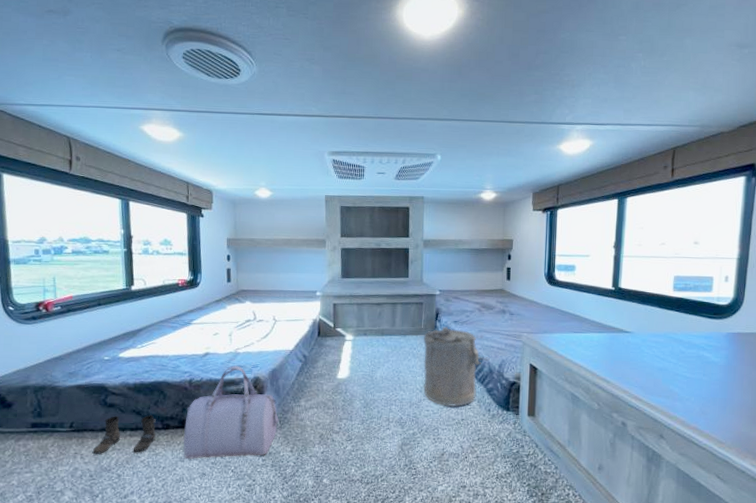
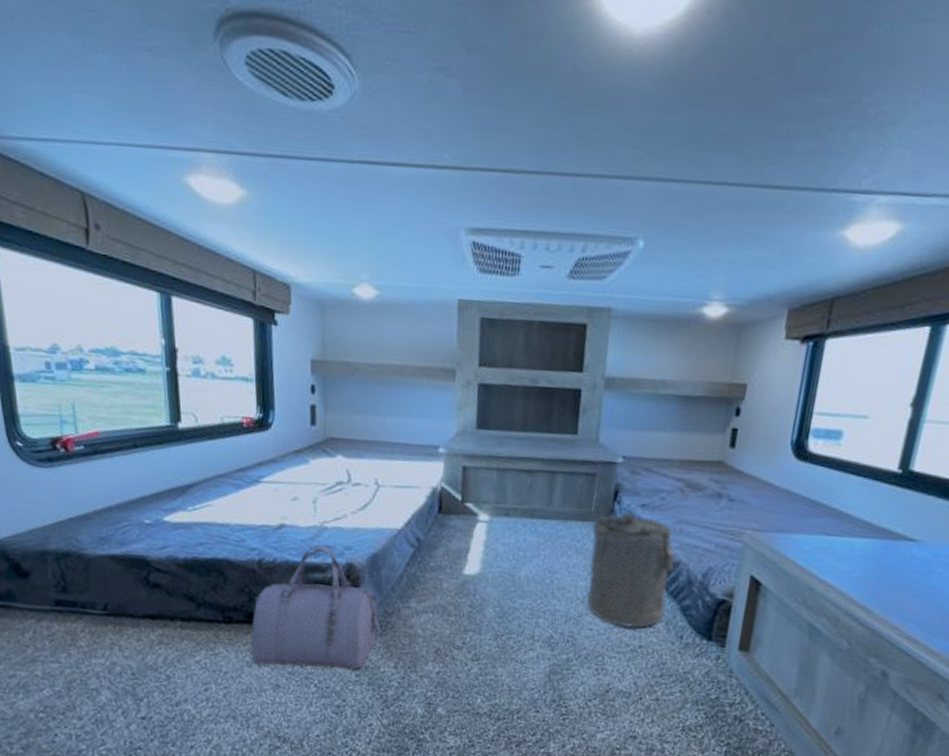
boots: present [92,414,156,455] -> none [133,599,215,651]

